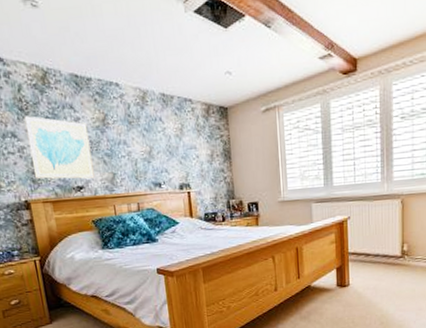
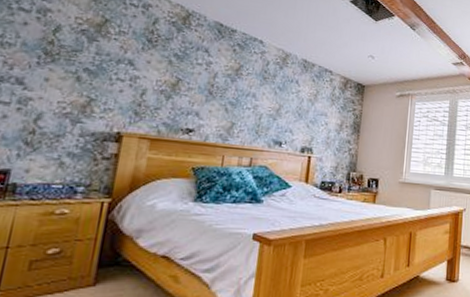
wall art: present [24,116,95,179] -> none [140,48,218,123]

